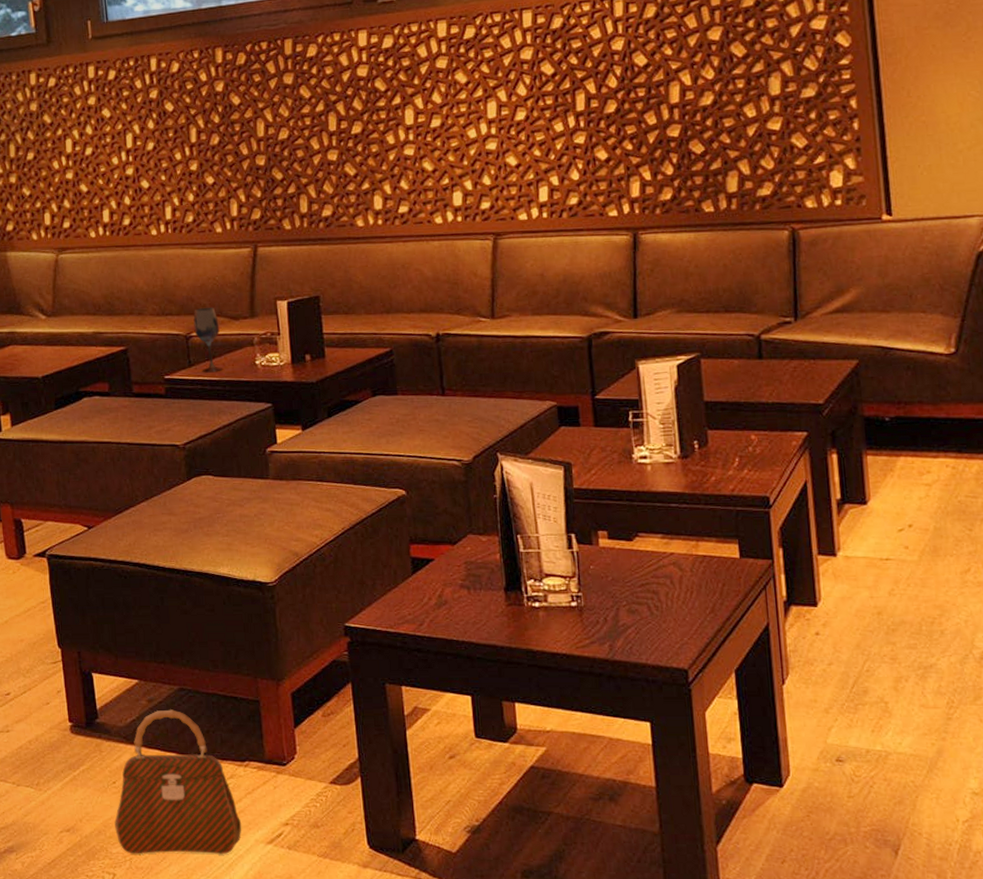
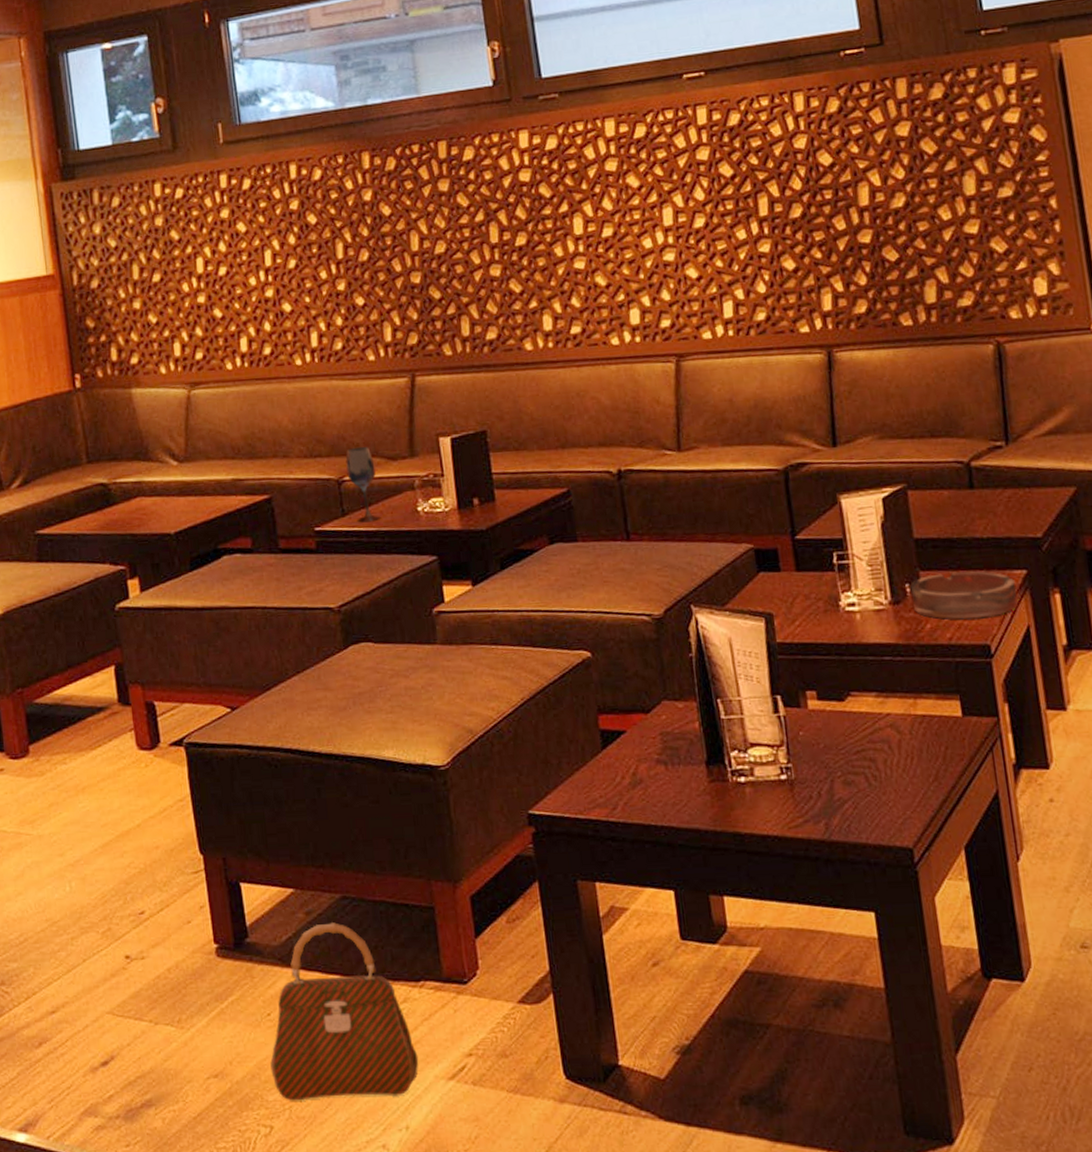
ashtray: none [698,432,798,474] -> present [910,571,1019,620]

